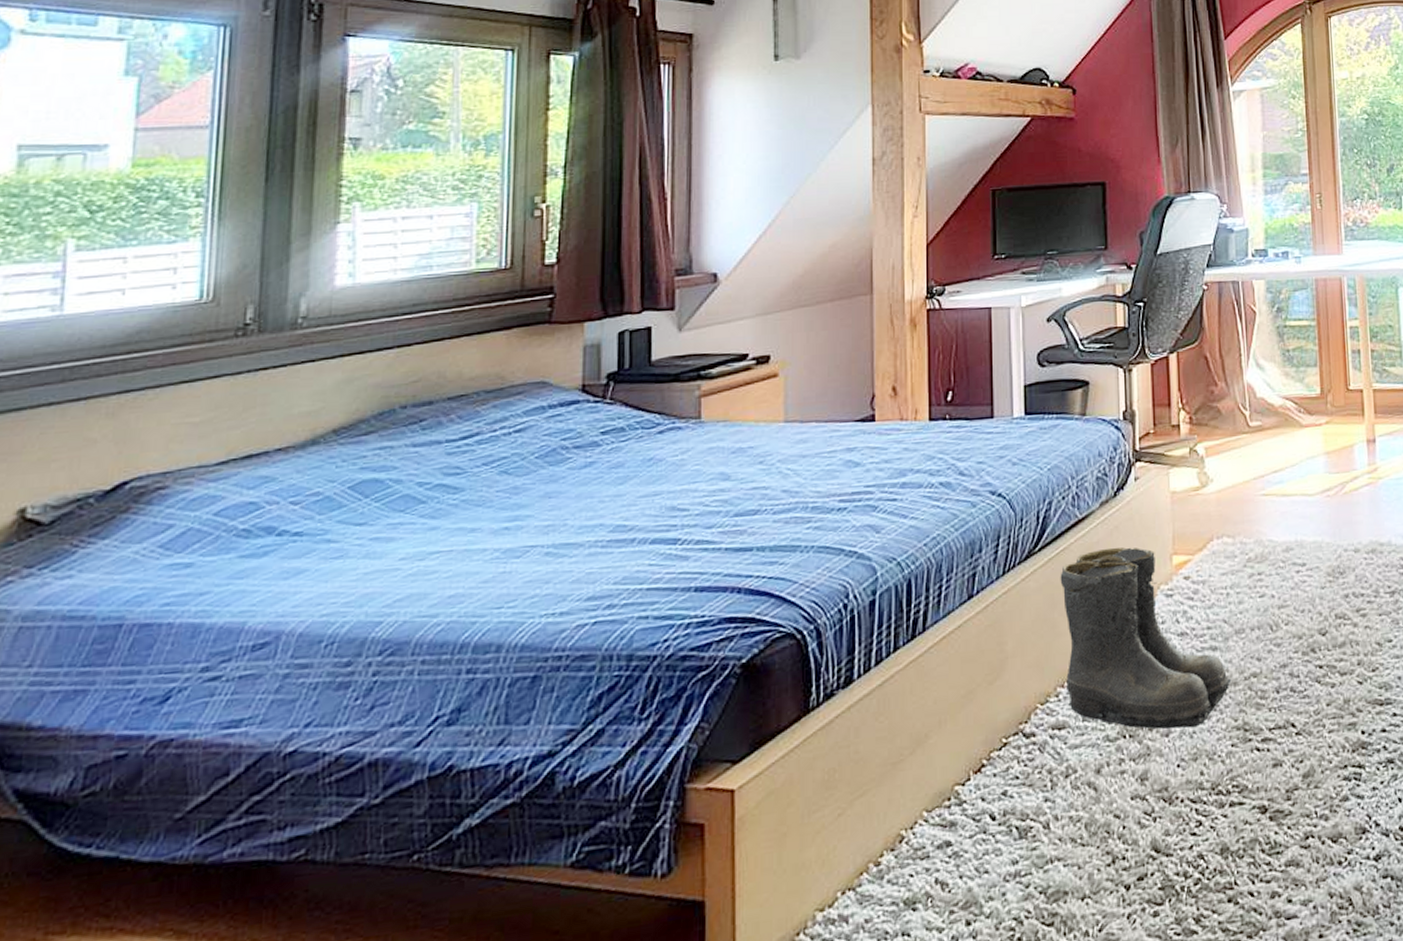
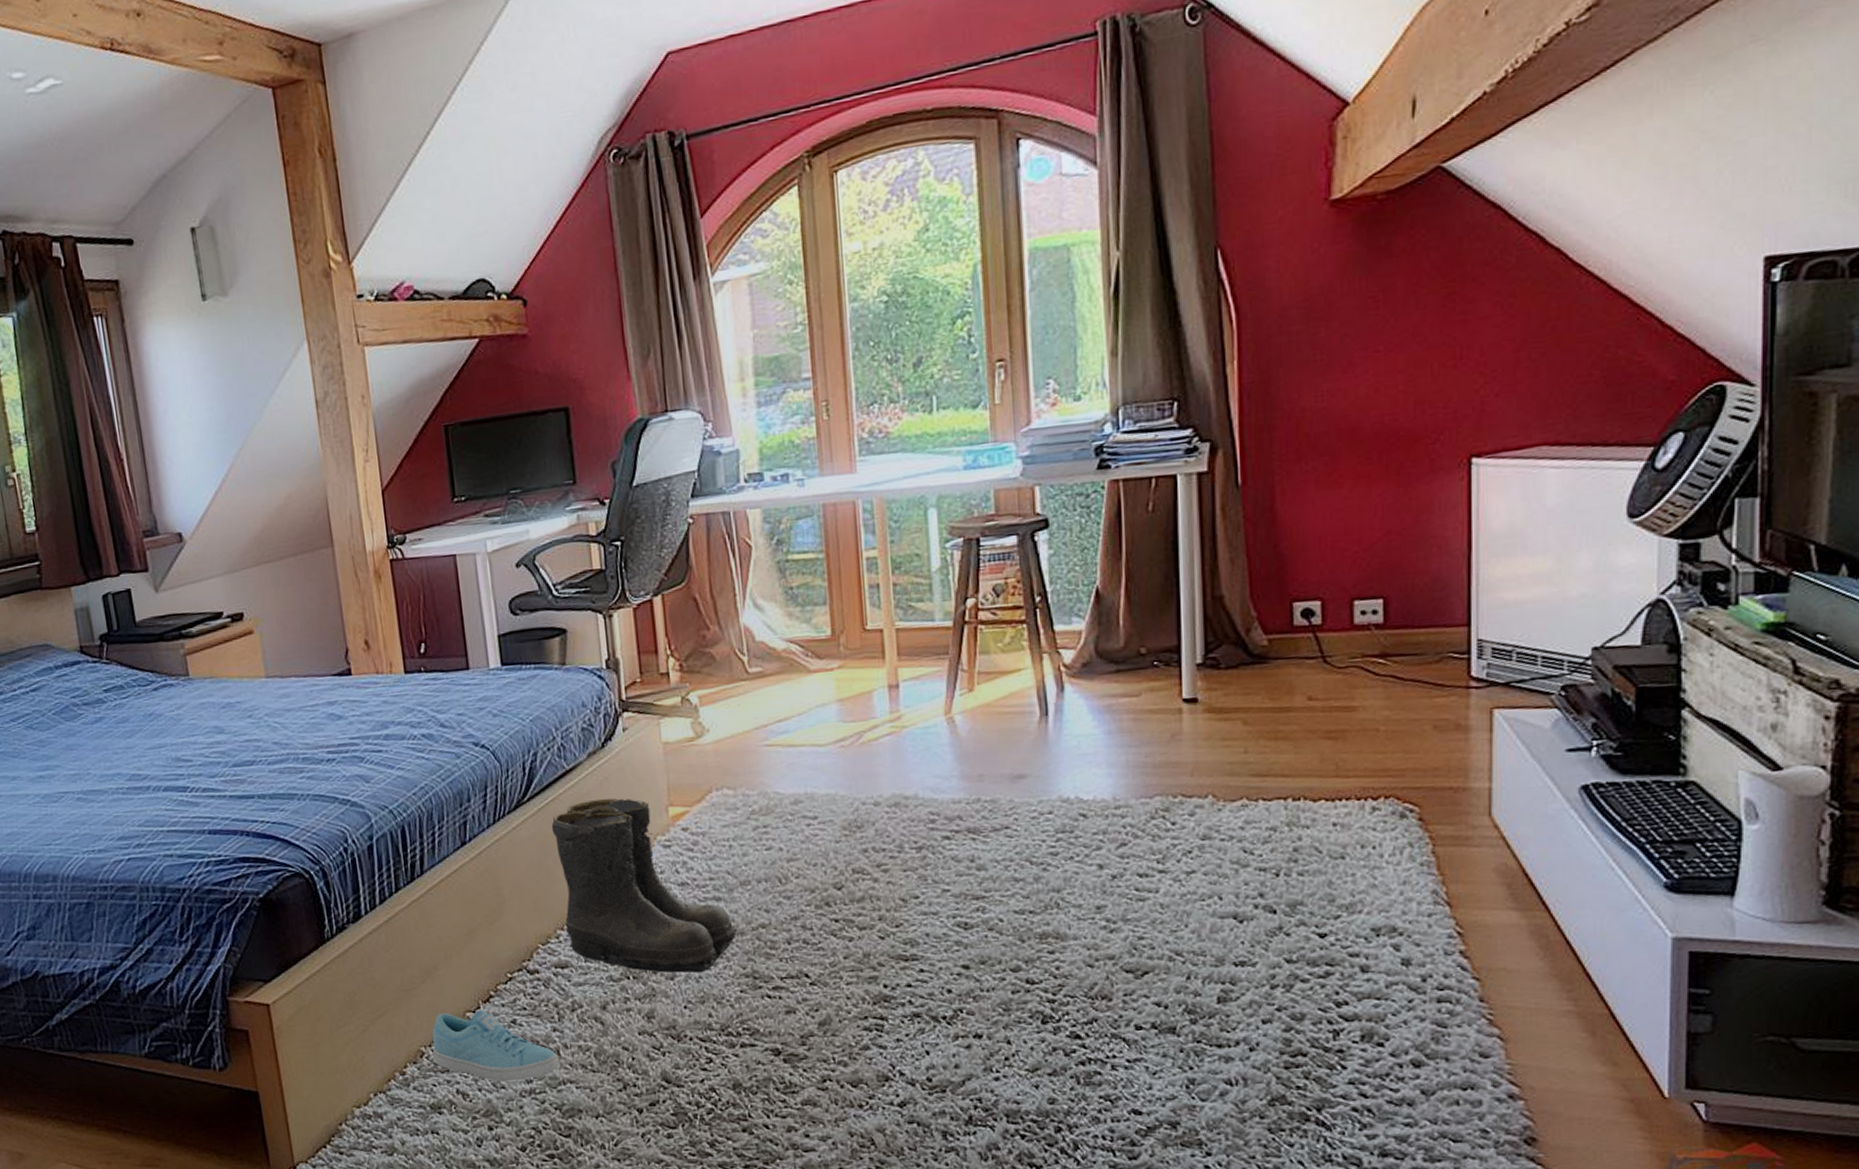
sneaker: none [913,781,1049,866] -> present [432,1009,560,1082]

